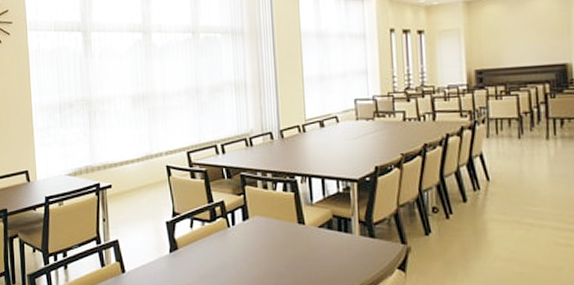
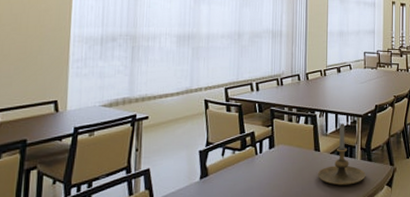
candle holder: none [303,190,368,266] -> present [317,123,366,186]

